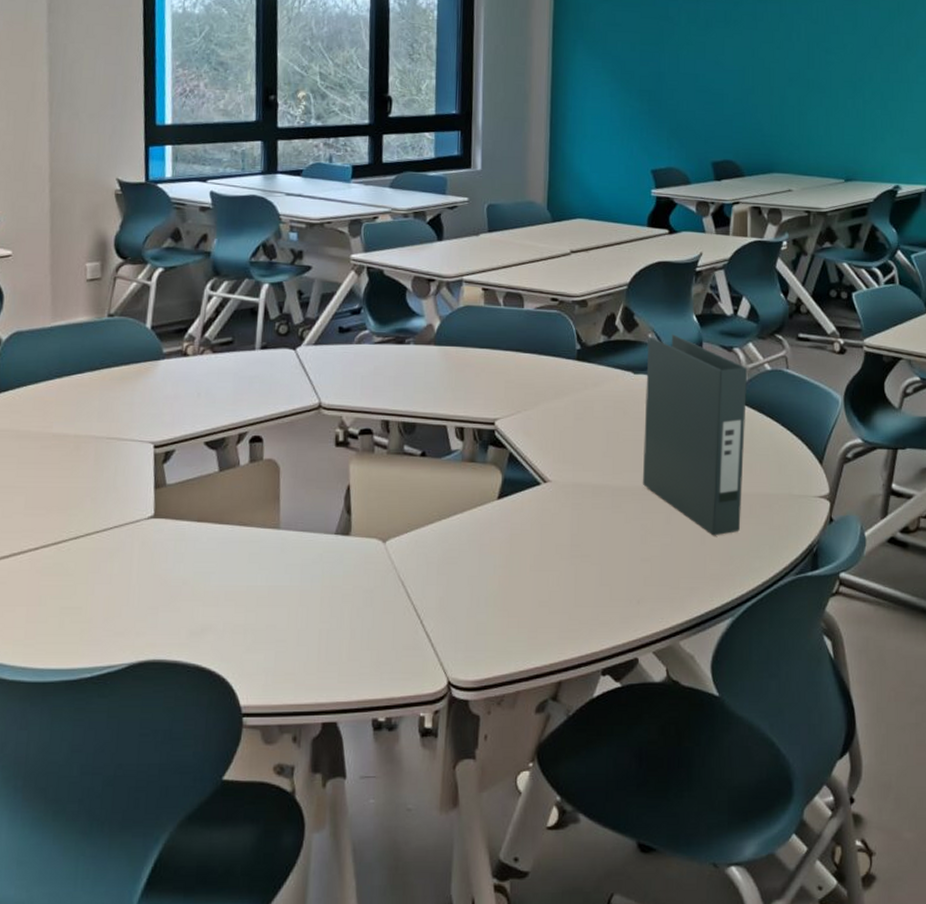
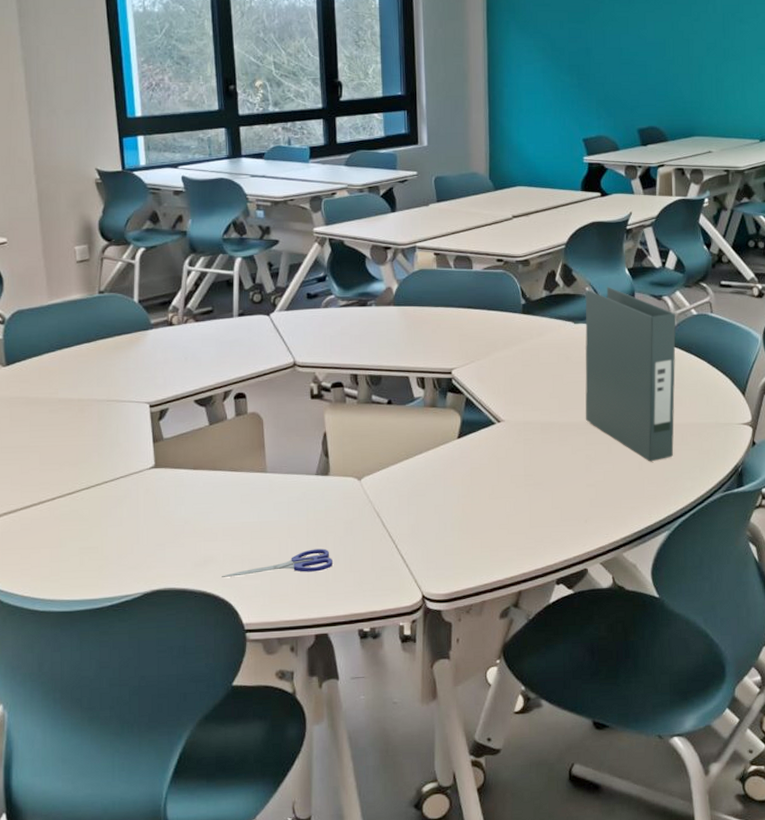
scissors: none [220,621,348,650] -> present [222,548,333,577]

